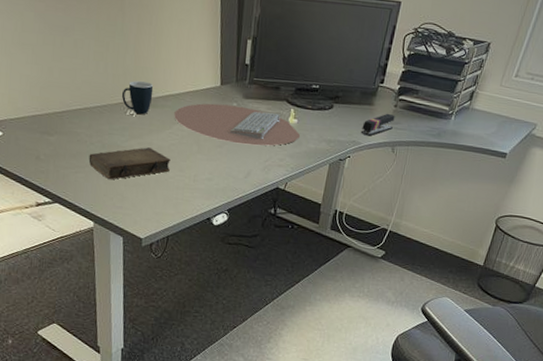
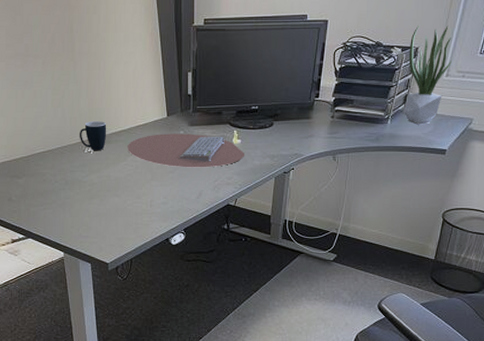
book: present [88,147,171,180] -> none [54,180,128,213]
stapler: present [360,113,395,136] -> none [301,124,333,148]
potted plant: none [468,20,524,125] -> present [403,26,452,125]

